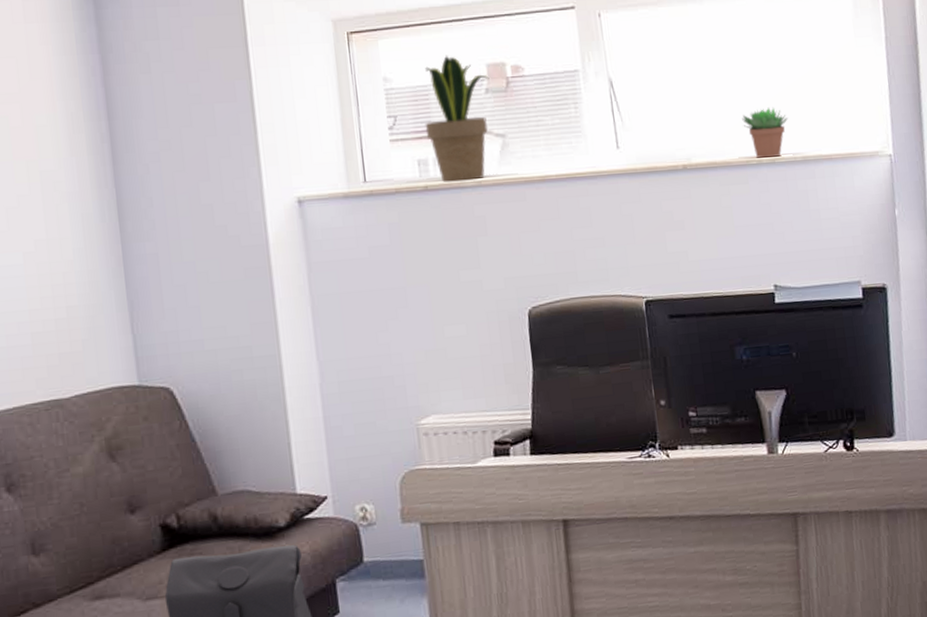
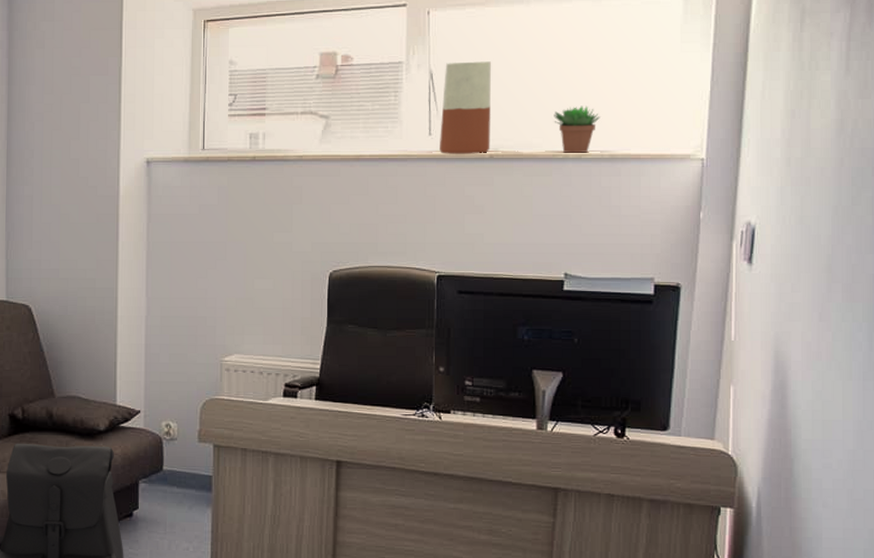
potted plant: present [425,55,490,183] -> none [260,43,321,156]
vase: none [624,65,683,168] -> present [440,61,492,154]

